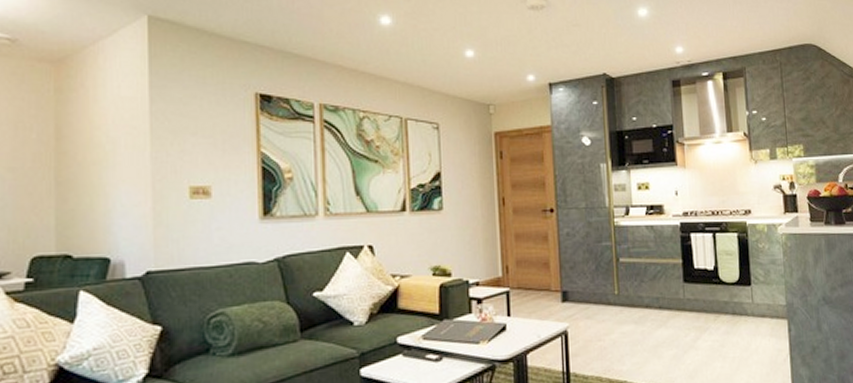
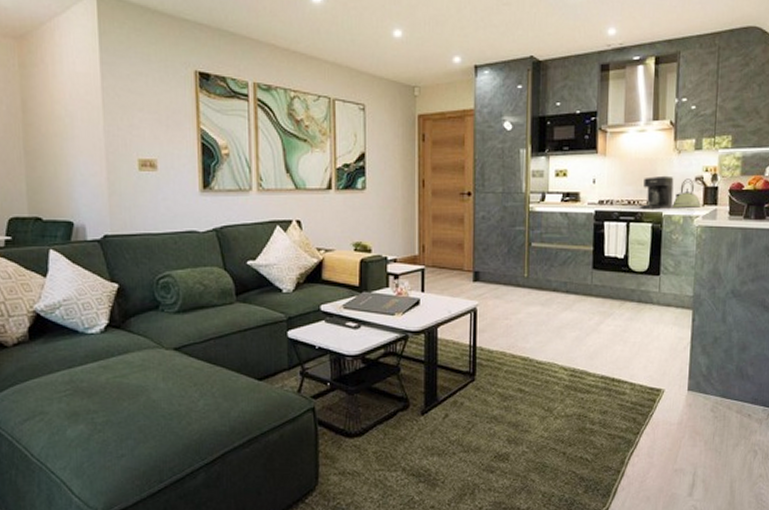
coffee maker: none [724,185,757,221] -> present [640,175,674,211]
kettle: none [755,187,782,218] -> present [672,179,701,209]

